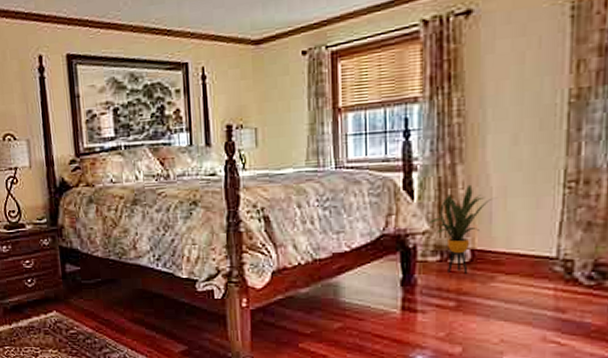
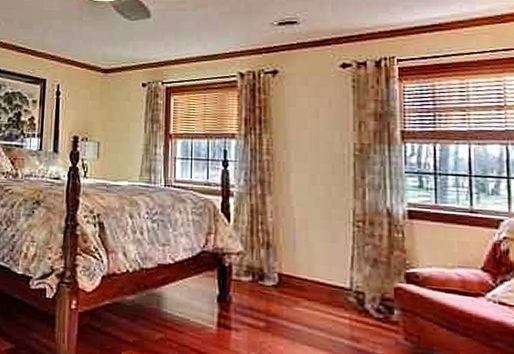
house plant: present [428,184,496,274] -> none [242,214,299,296]

